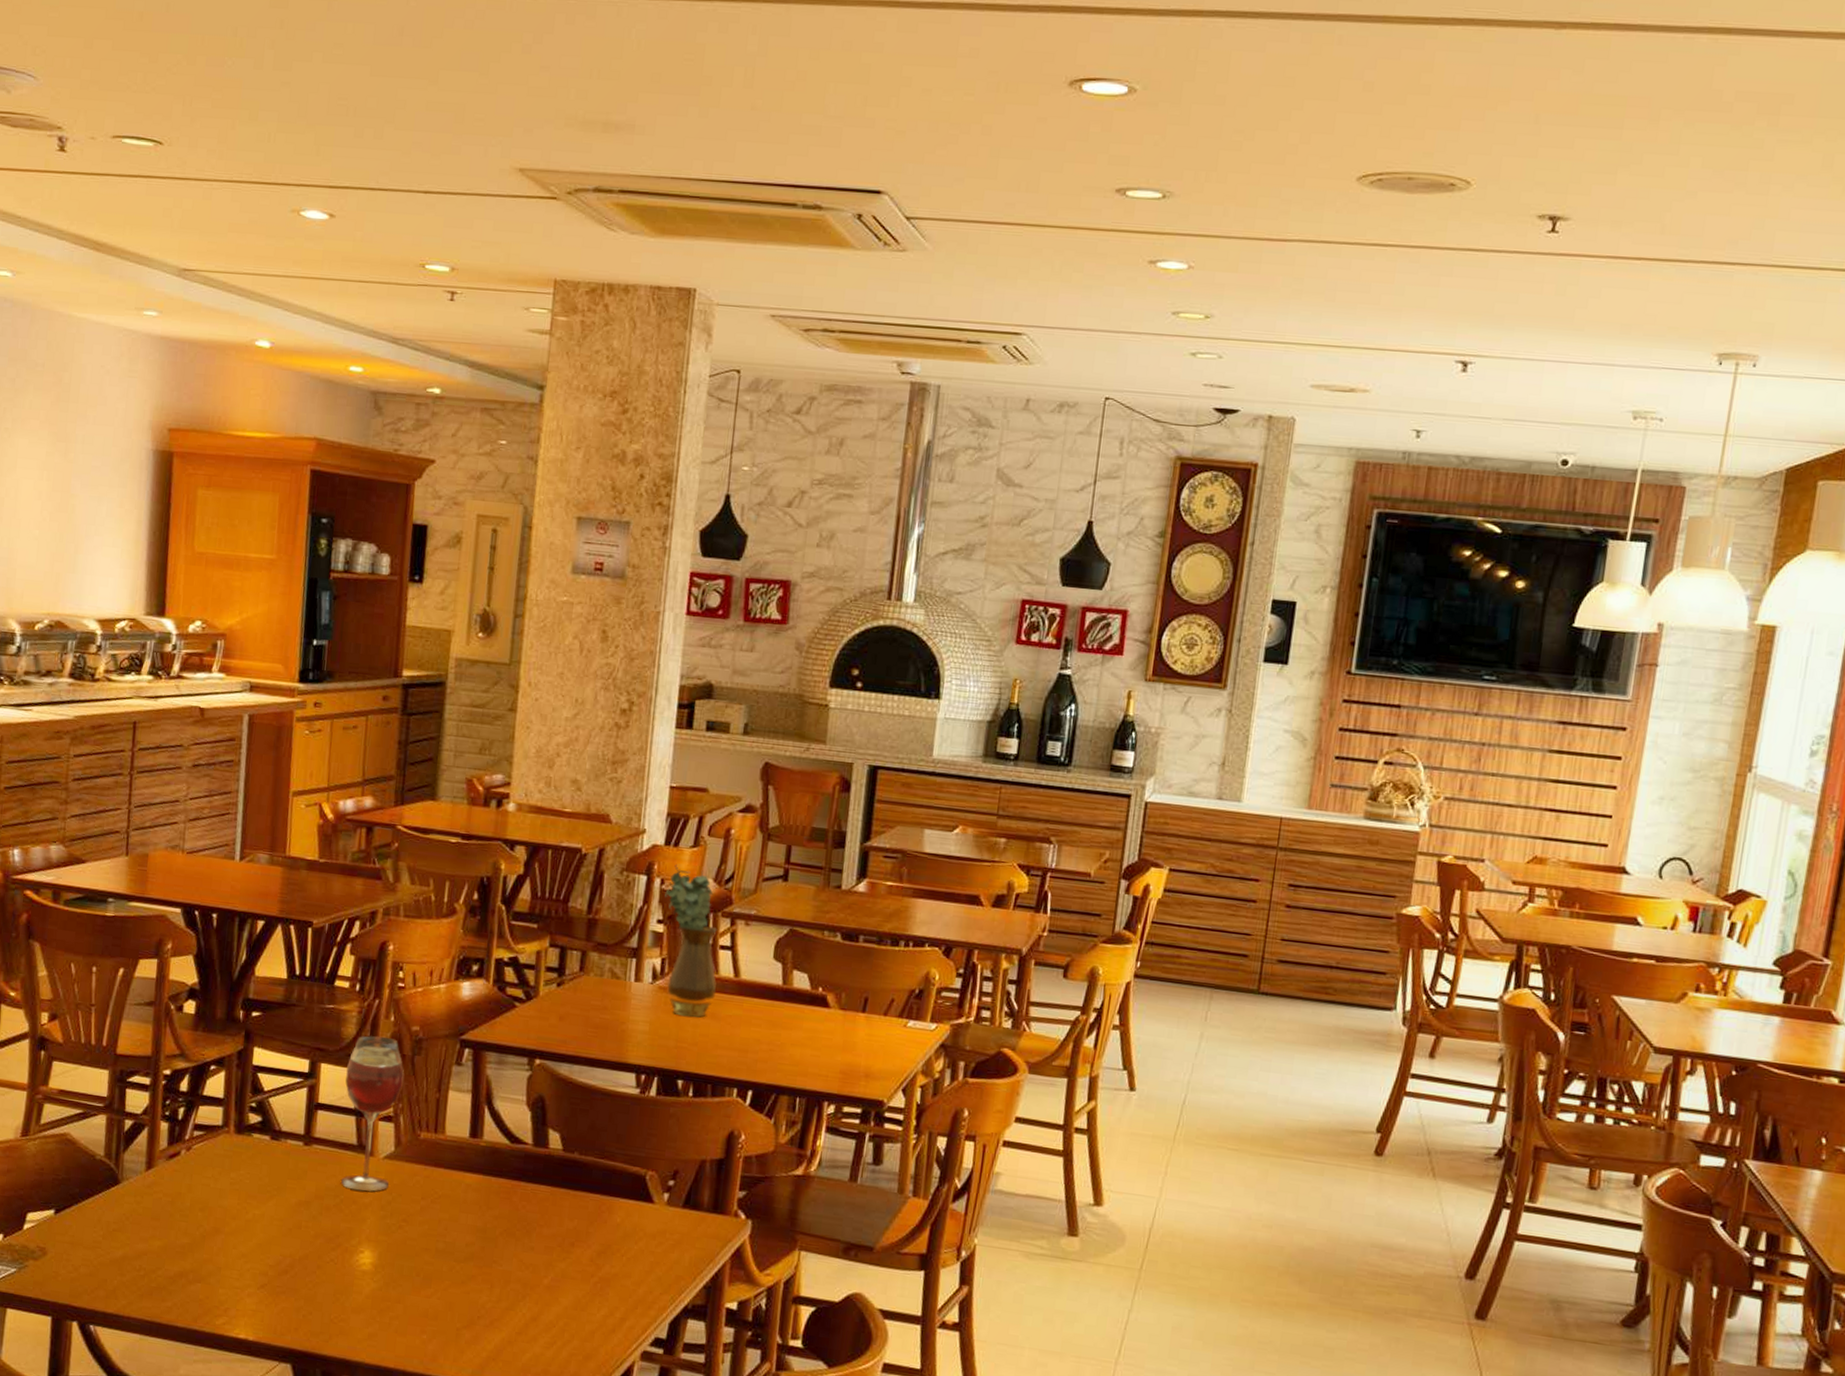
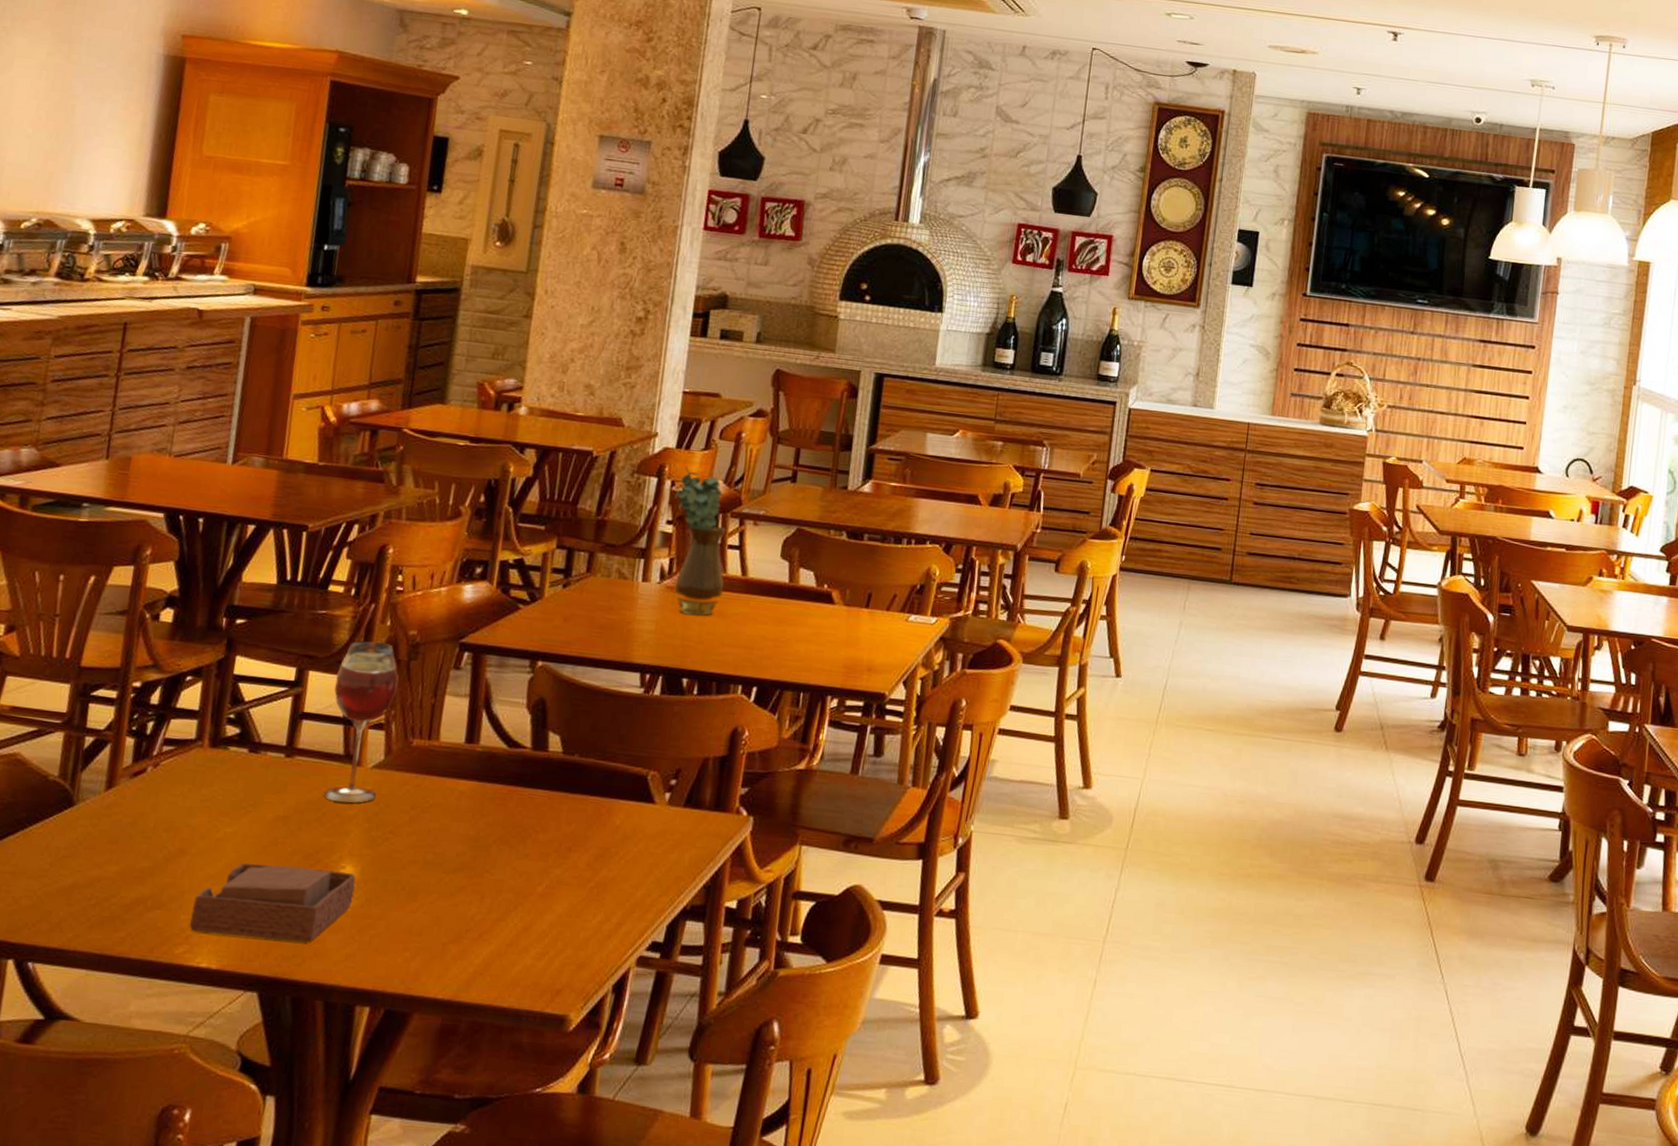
napkin holder: none [227,1243,374,1321] -> present [189,863,356,943]

